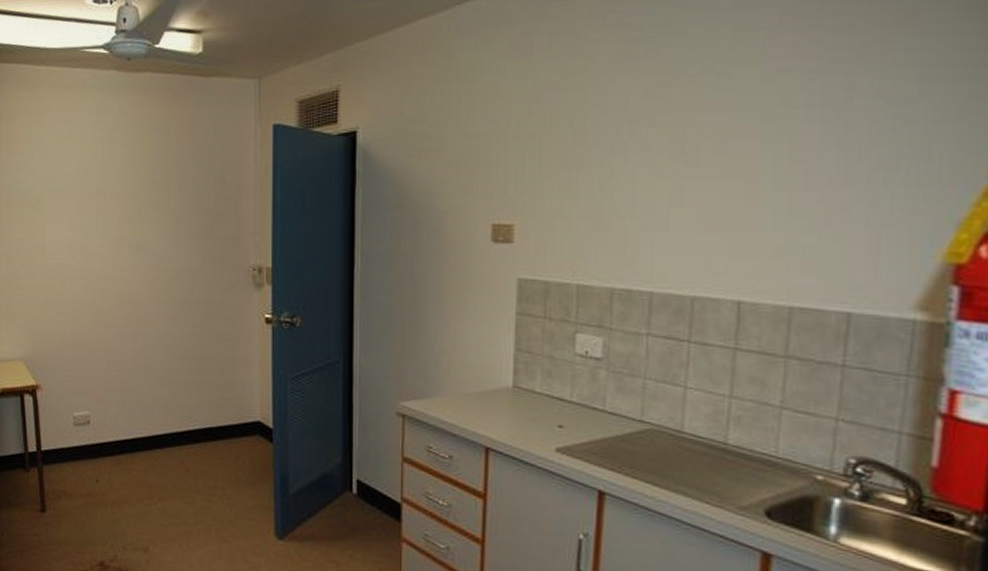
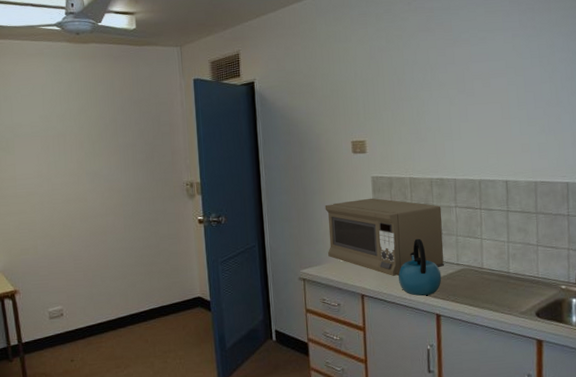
microwave: none [442,309,624,427] -> present [325,198,445,276]
kettle: none [545,376,613,462] -> present [398,238,442,297]

